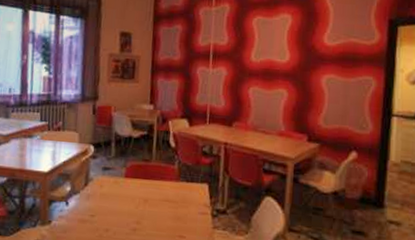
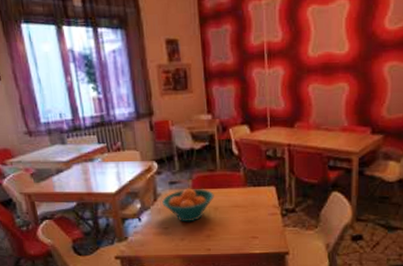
fruit bowl: none [92,175,146,212] -> present [162,188,214,222]

